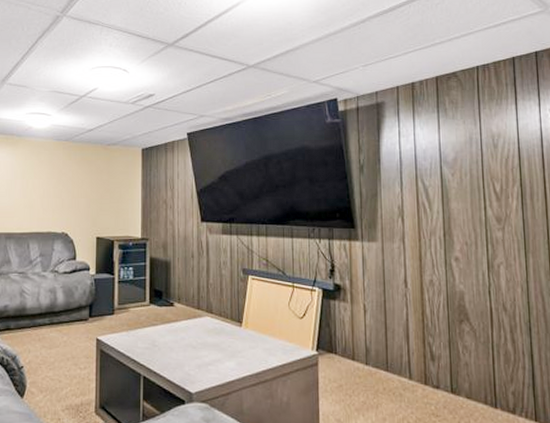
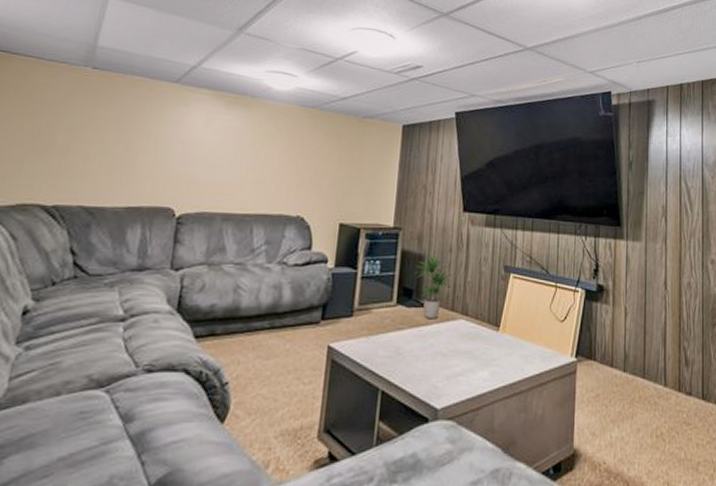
potted plant: none [163,259,196,317] -> present [415,252,452,320]

